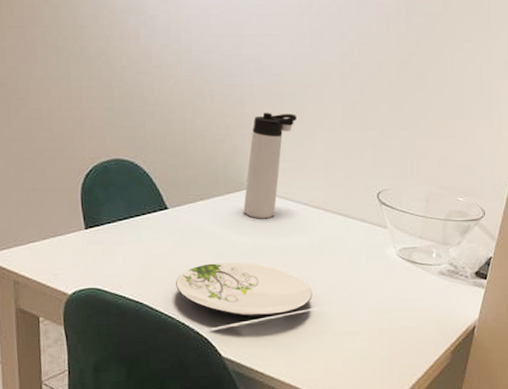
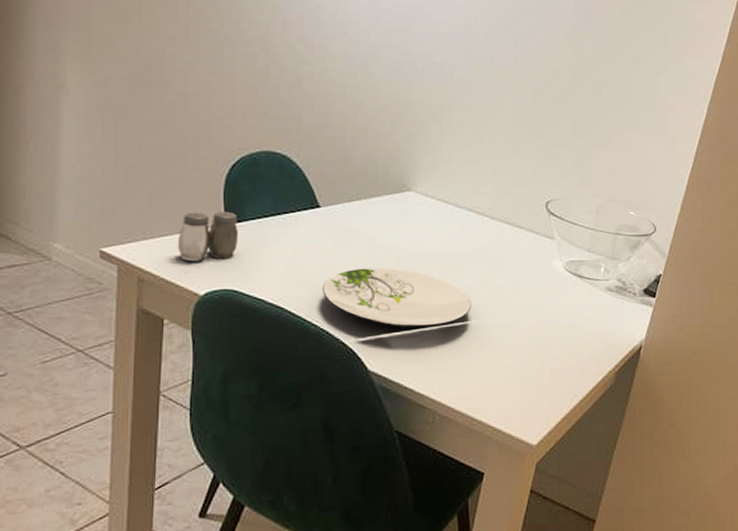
salt and pepper shaker: none [44,217,97,264] -> present [177,211,238,261]
thermos bottle: present [243,112,297,219] -> none [403,112,466,223]

